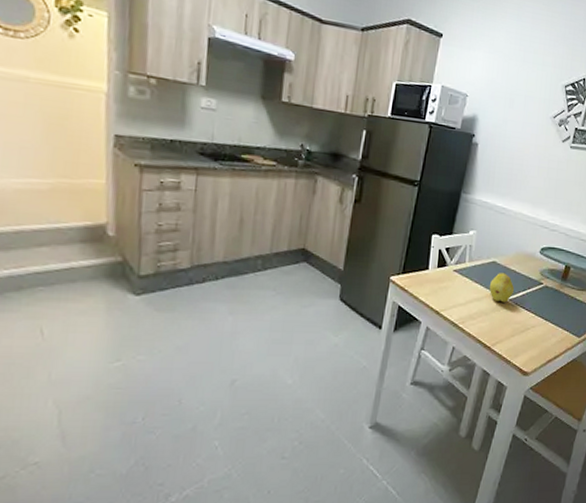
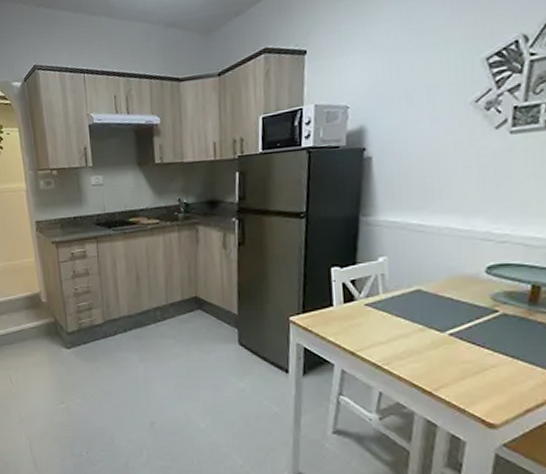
fruit: present [489,272,515,303] -> none [416,301,455,338]

